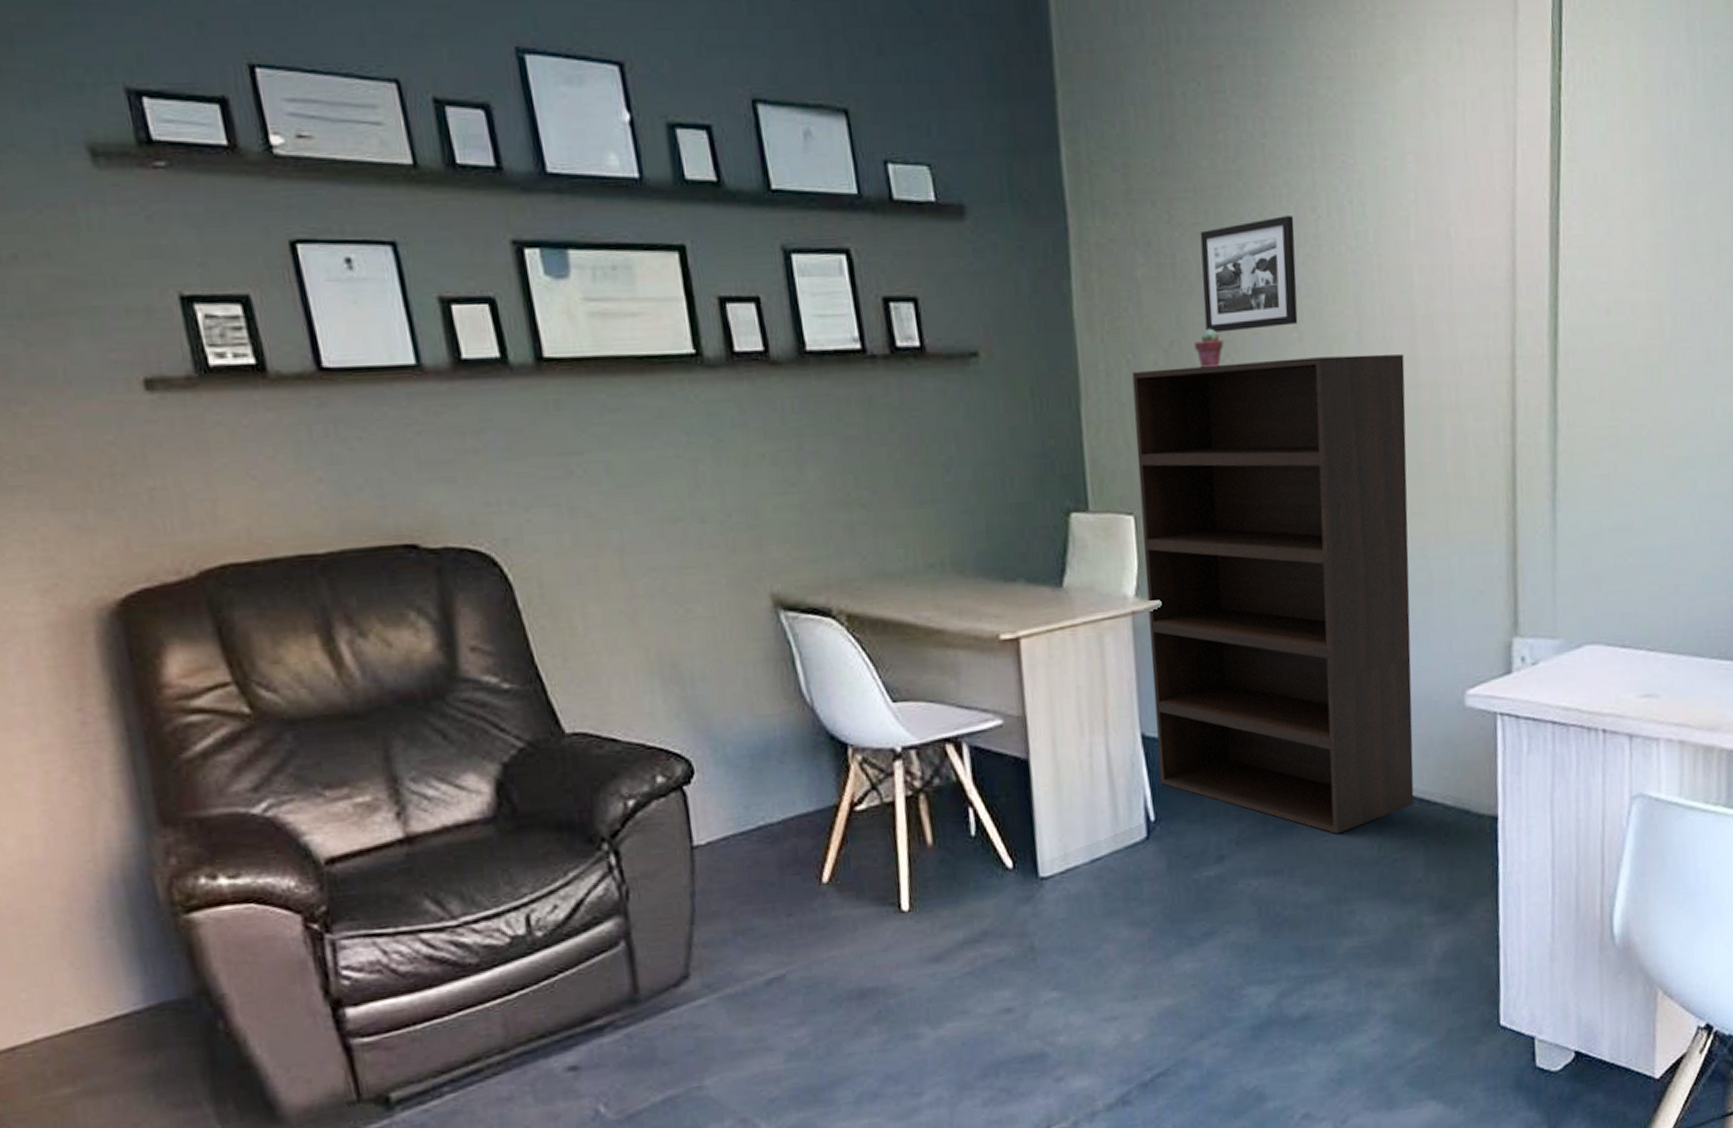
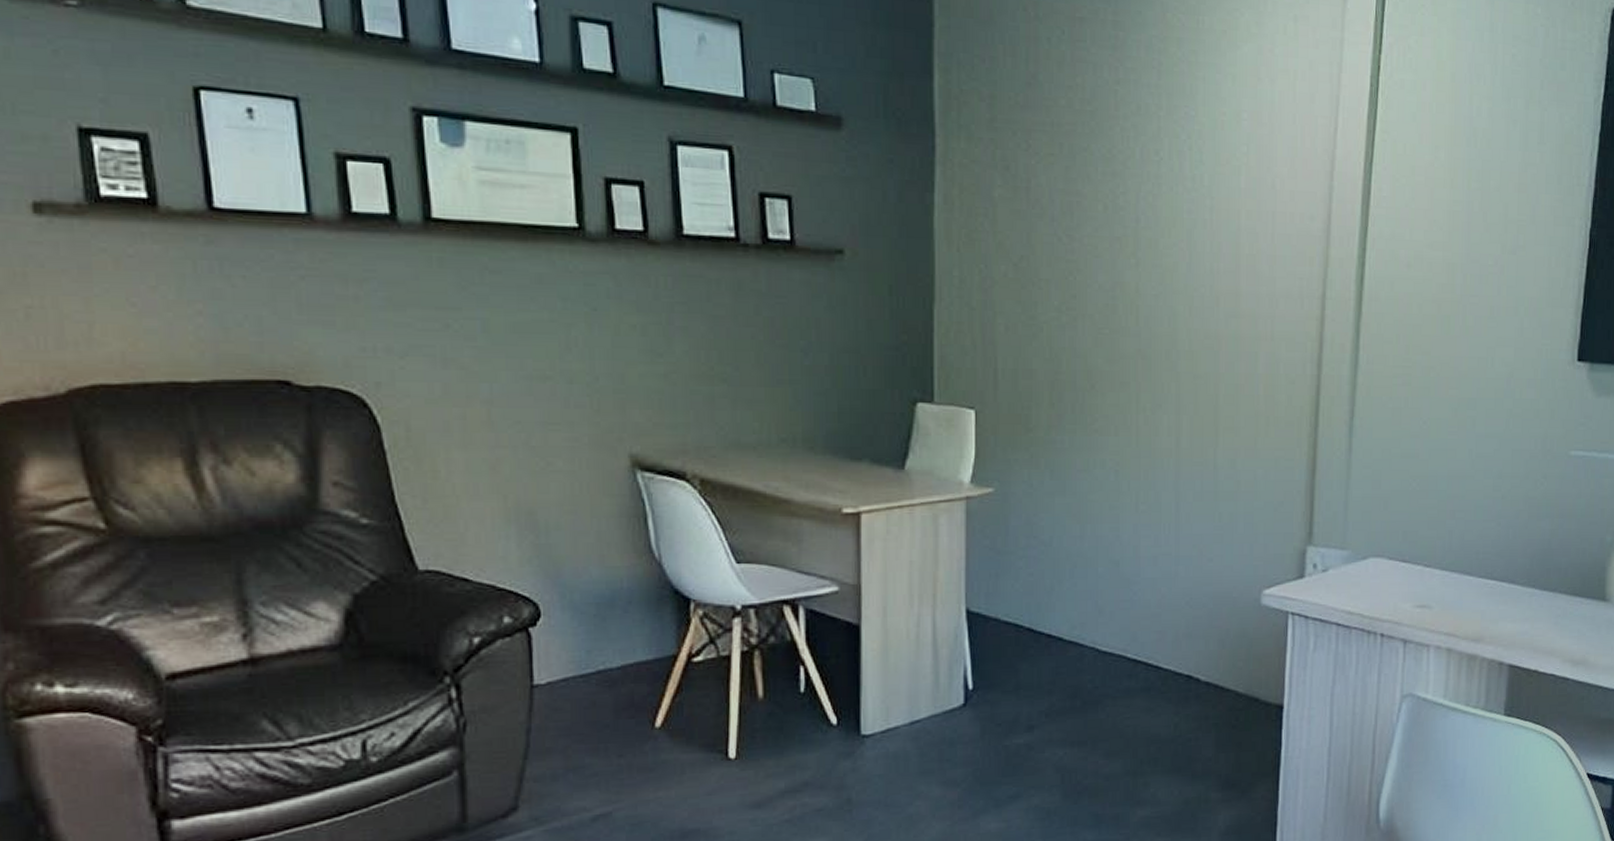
bookshelf: present [1132,354,1414,834] -> none [980,280,1228,712]
potted succulent: present [1194,329,1224,368] -> none [1042,249,1068,283]
picture frame: present [1200,216,1298,333] -> none [1053,155,1139,253]

